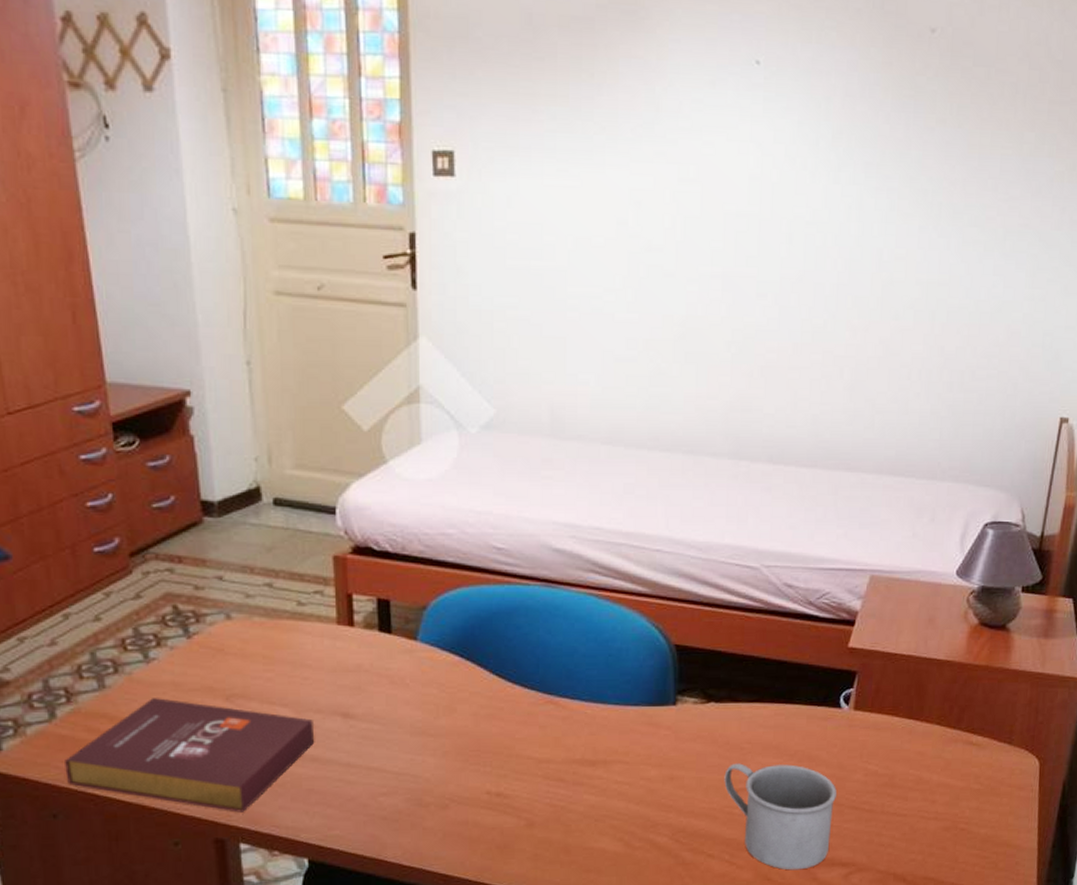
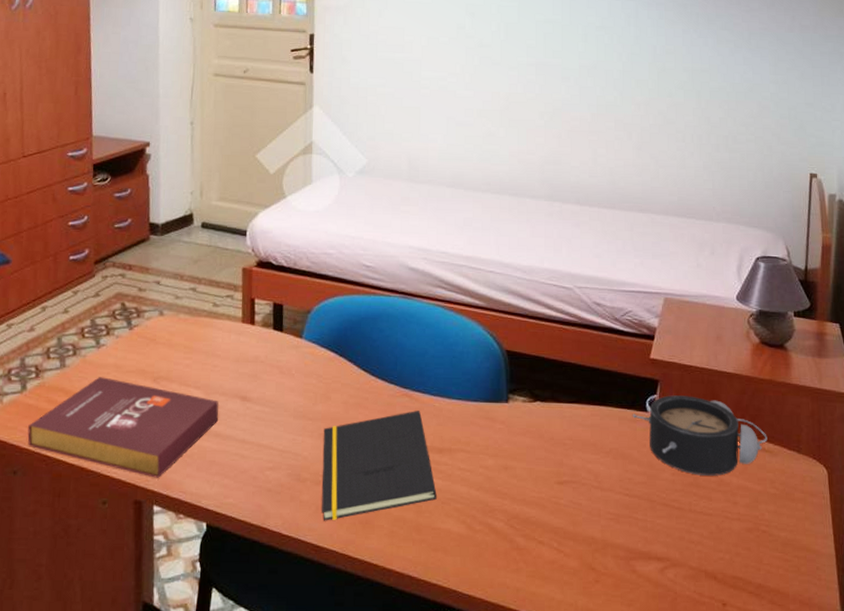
notepad: none [448,719,589,848] -> present [322,411,437,521]
mug: present [724,763,836,871] -> none [550,457,648,562]
alarm clock: none [823,688,977,775] -> present [632,395,768,476]

